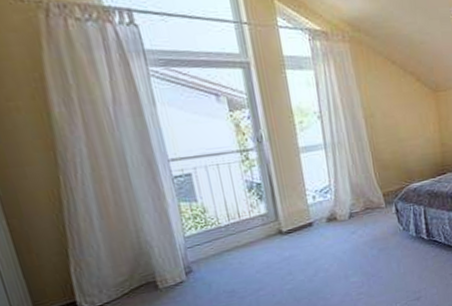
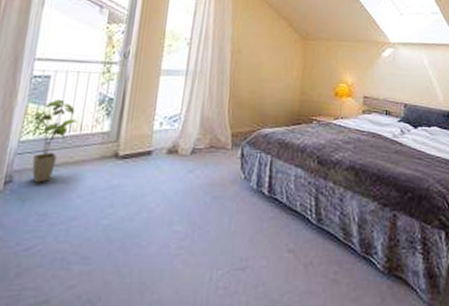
house plant: none [186,193,234,268] -> present [30,99,78,183]

